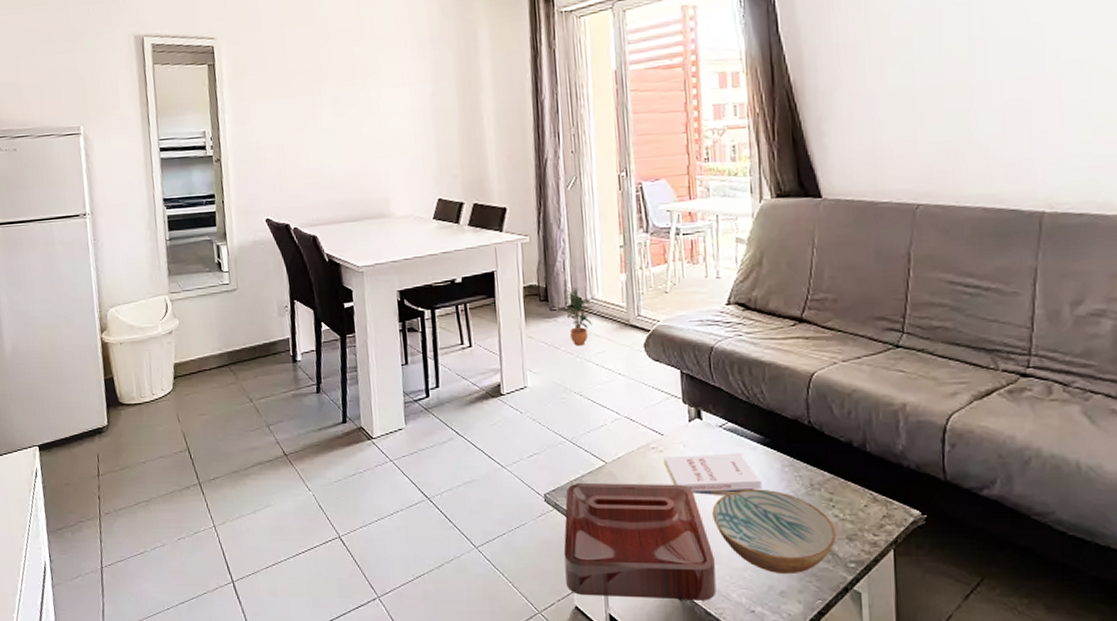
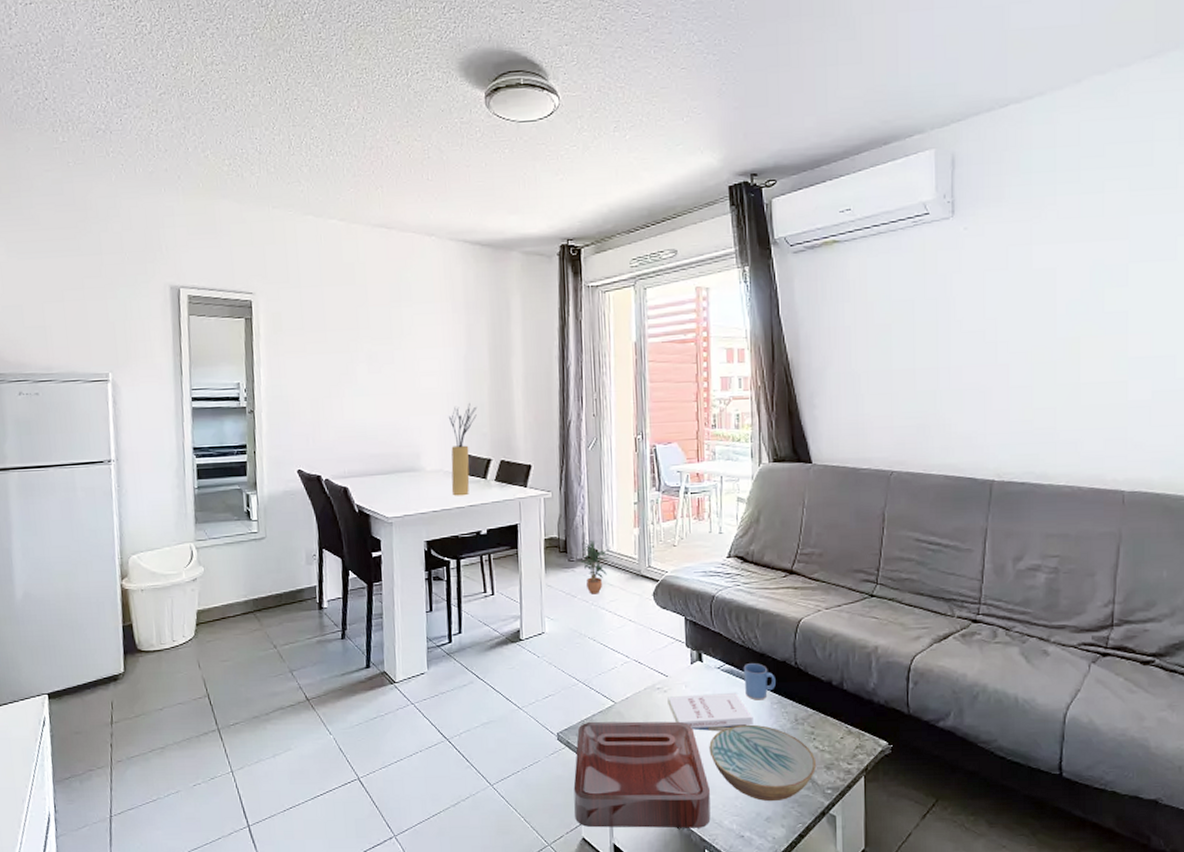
vase: none [418,143,447,243] -> present [449,402,478,496]
mug: none [748,421,787,463] -> present [743,663,776,700]

